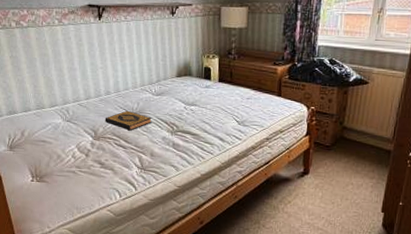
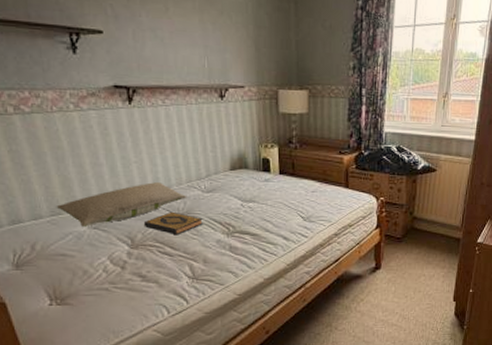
pillow: none [40,85,140,119] -> present [56,182,187,227]

